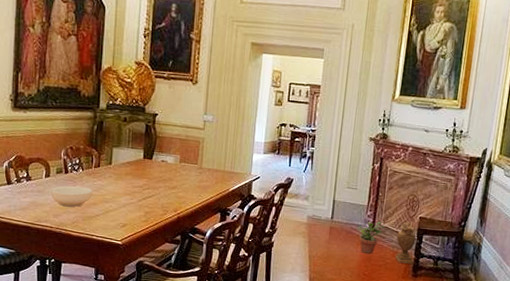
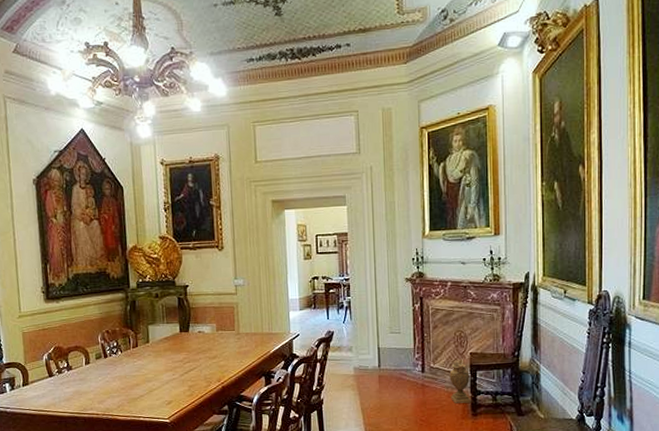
bowl: present [50,185,93,207] -> none [92,368,134,392]
potted plant: present [357,221,386,254] -> none [407,363,436,398]

